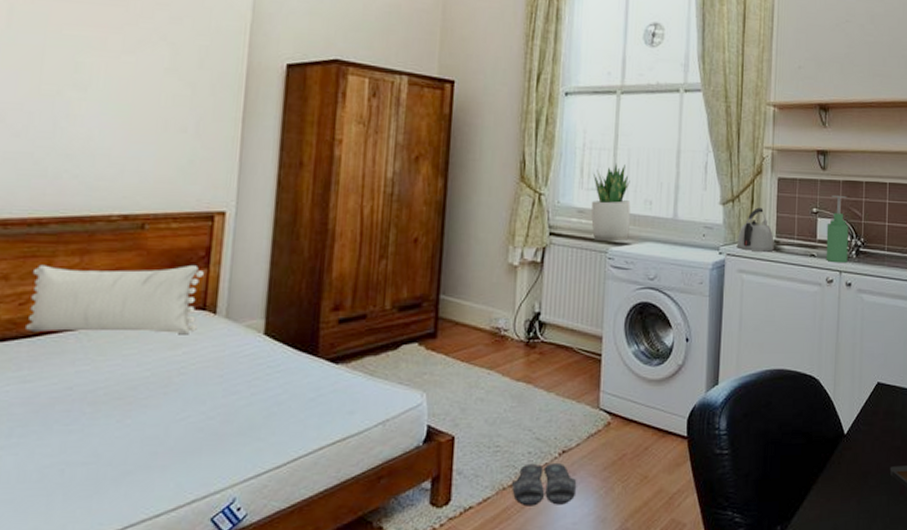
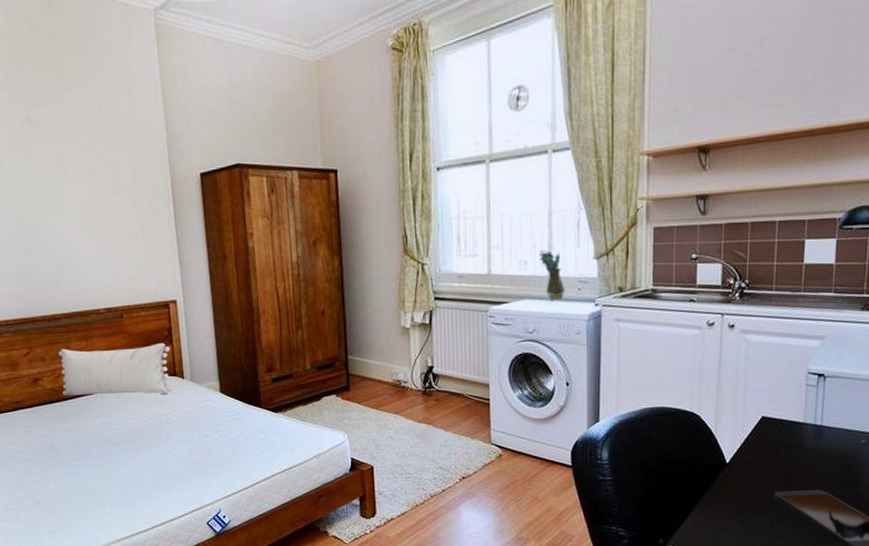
slippers: present [512,462,577,506] -> none [423,486,477,519]
planter: present [591,163,631,242] -> none [470,229,507,302]
vase: none [665,191,690,245] -> present [540,250,565,300]
kettle: present [736,207,774,253] -> none [612,258,651,302]
soap dispenser: present [825,196,849,264] -> none [706,239,732,307]

